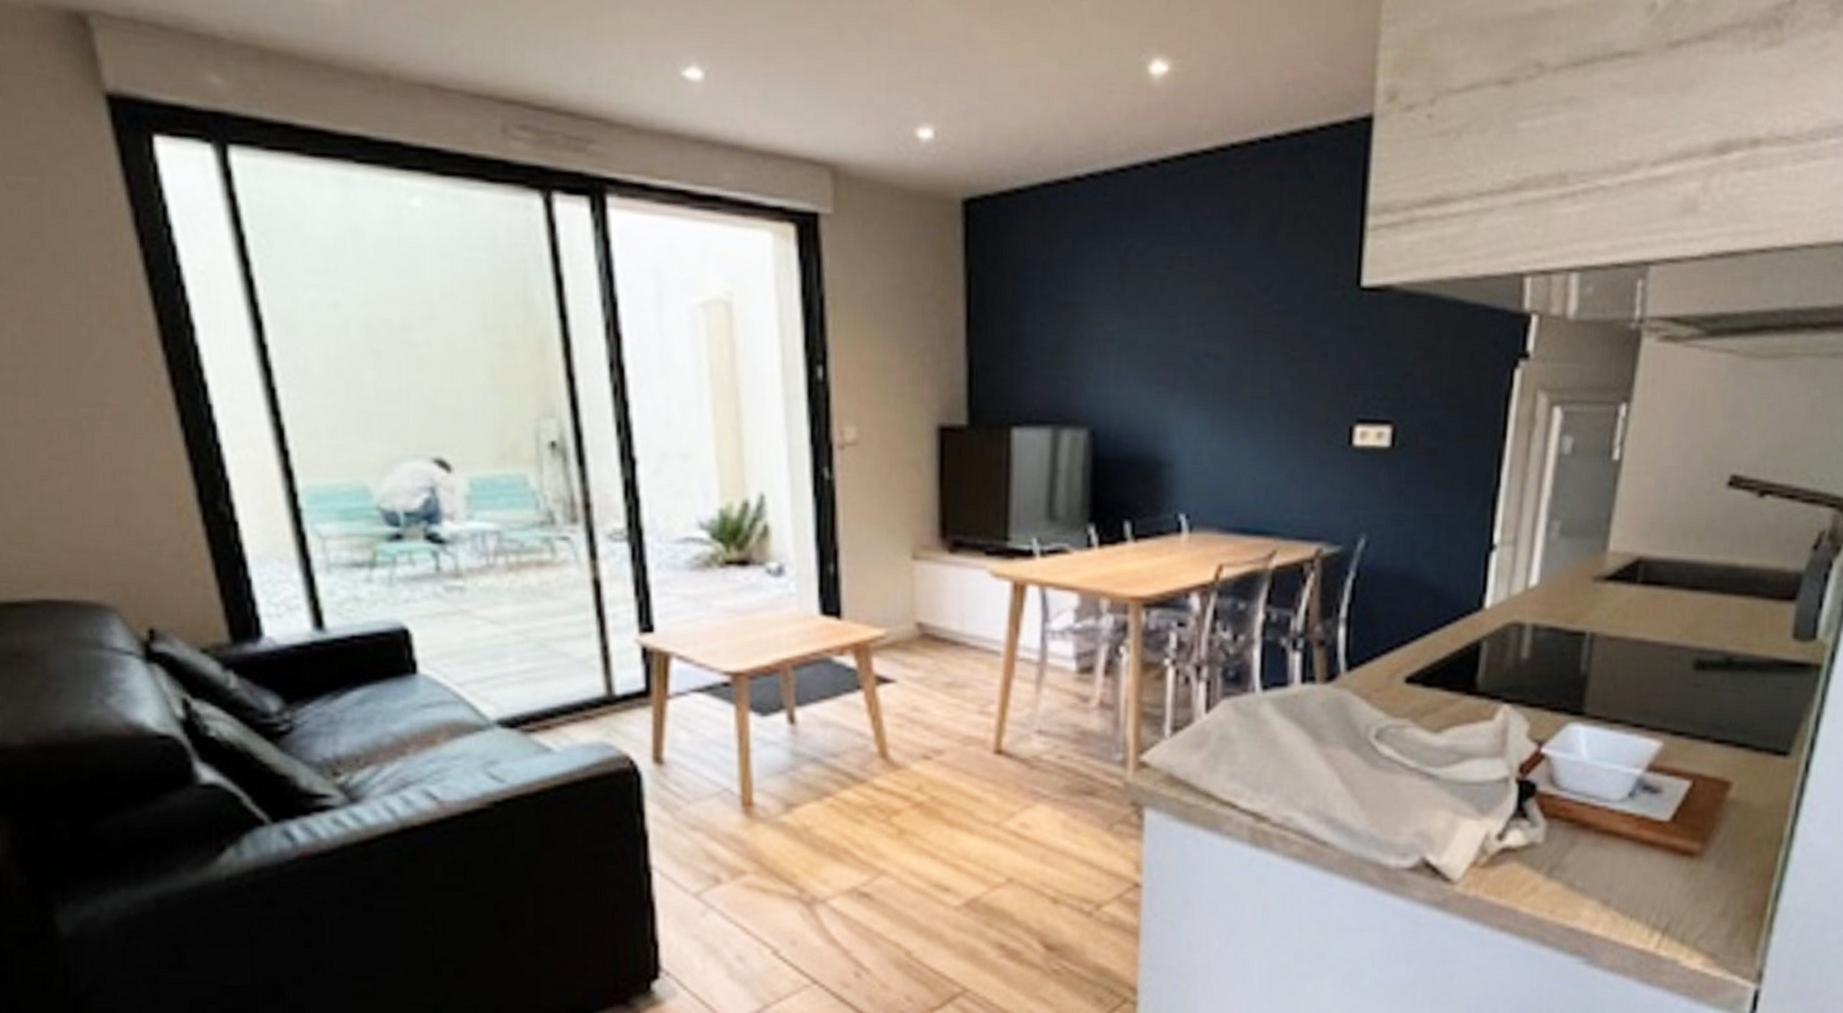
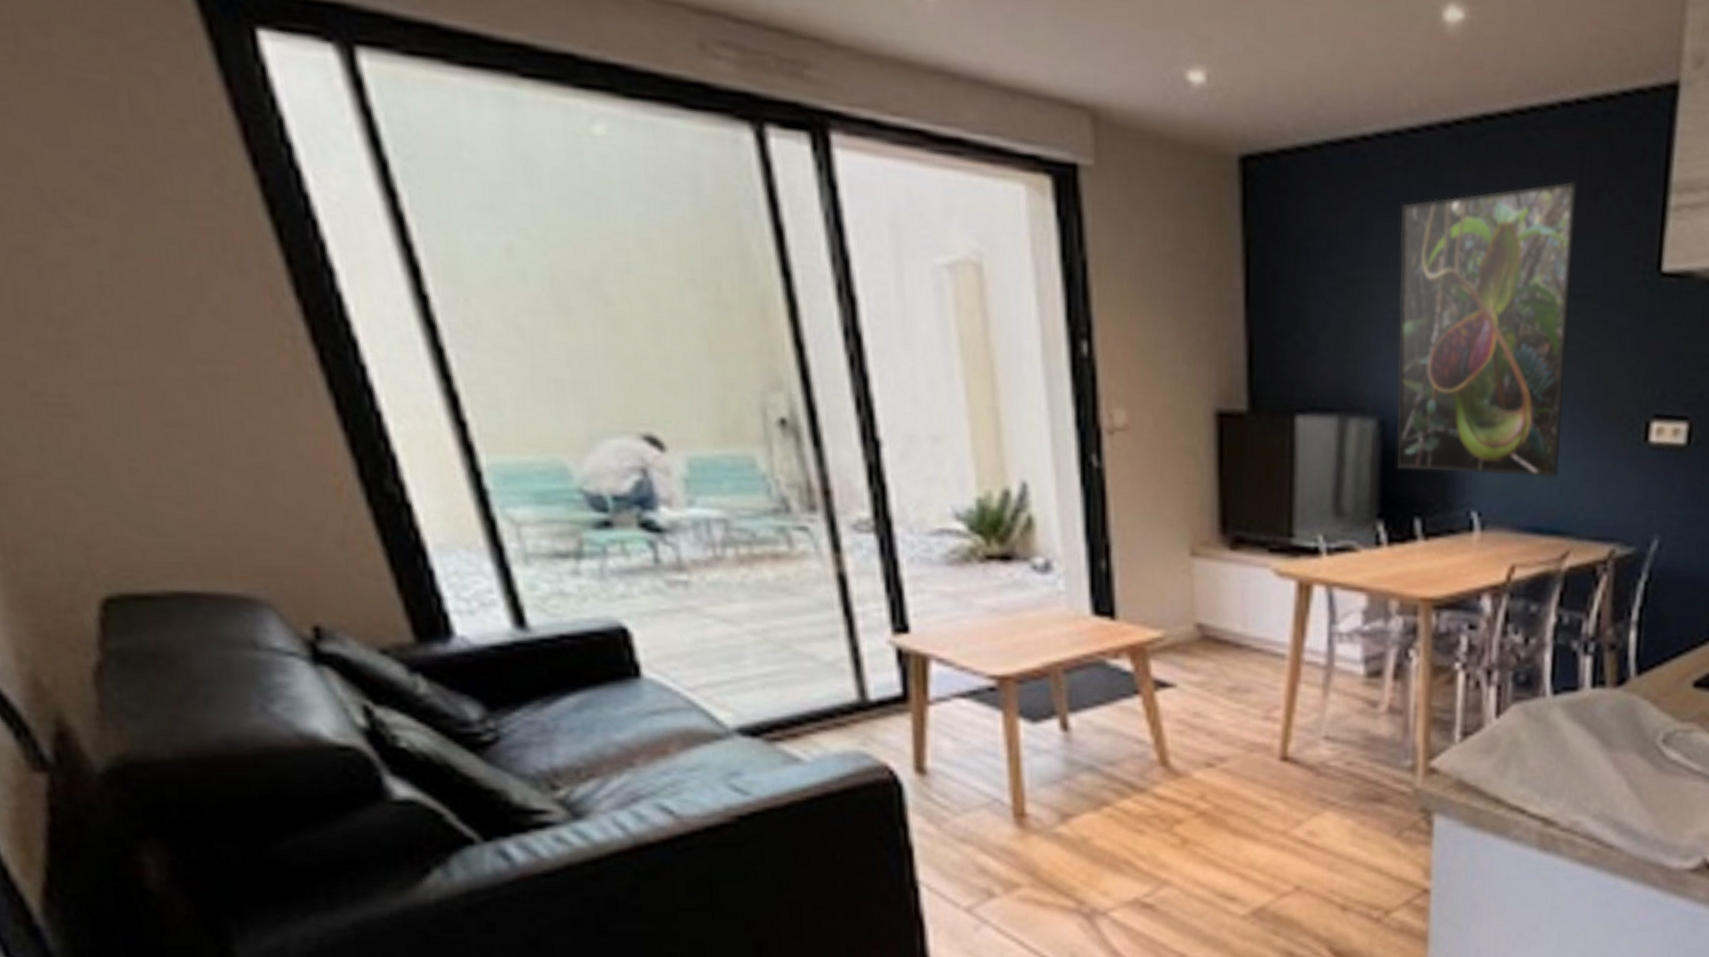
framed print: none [1107,208,1277,481] -> present [1396,181,1577,478]

